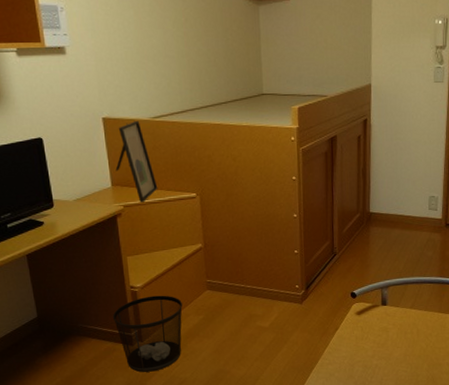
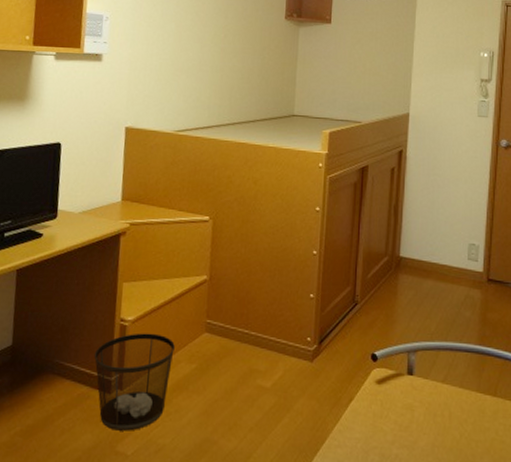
picture frame: present [115,120,158,203] -> none [128,132,170,222]

